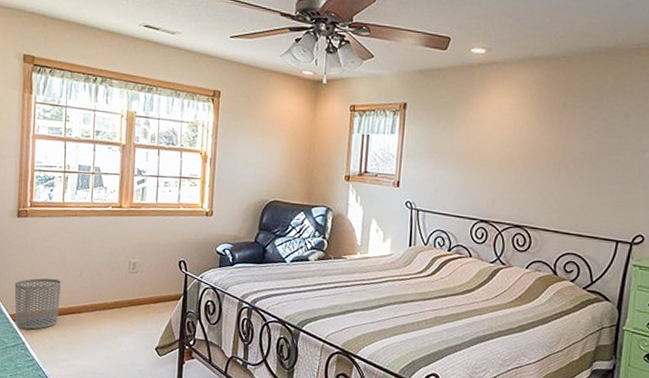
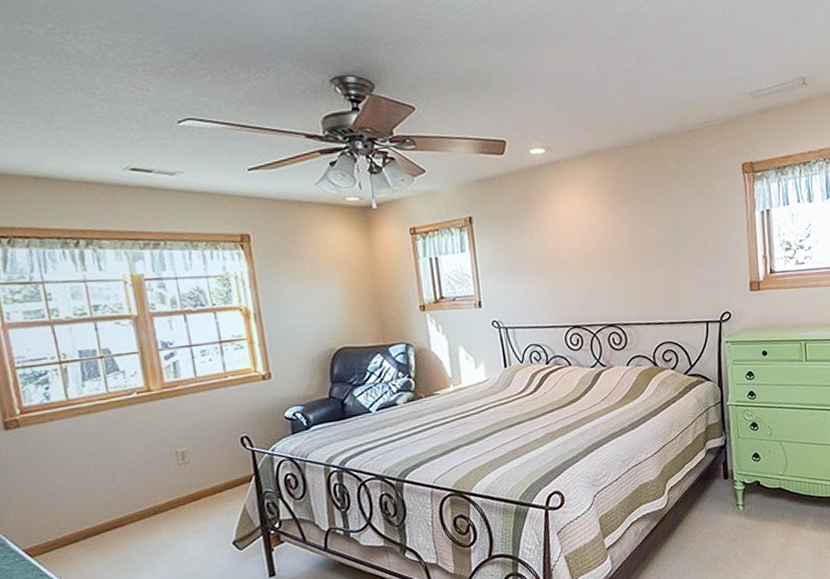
waste bin: present [14,278,61,330] -> none [21,493,95,564]

